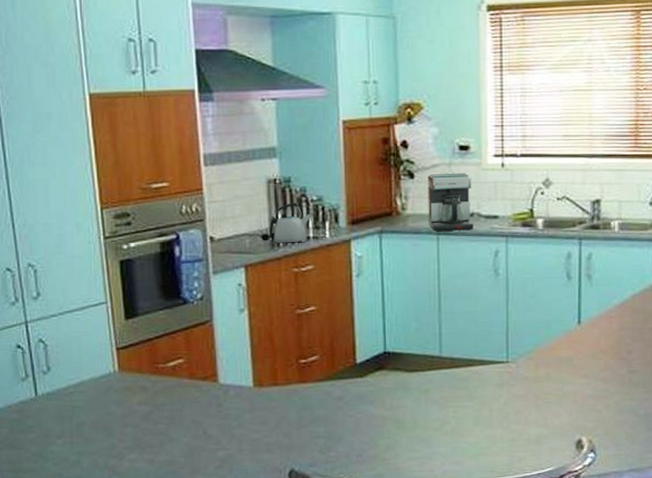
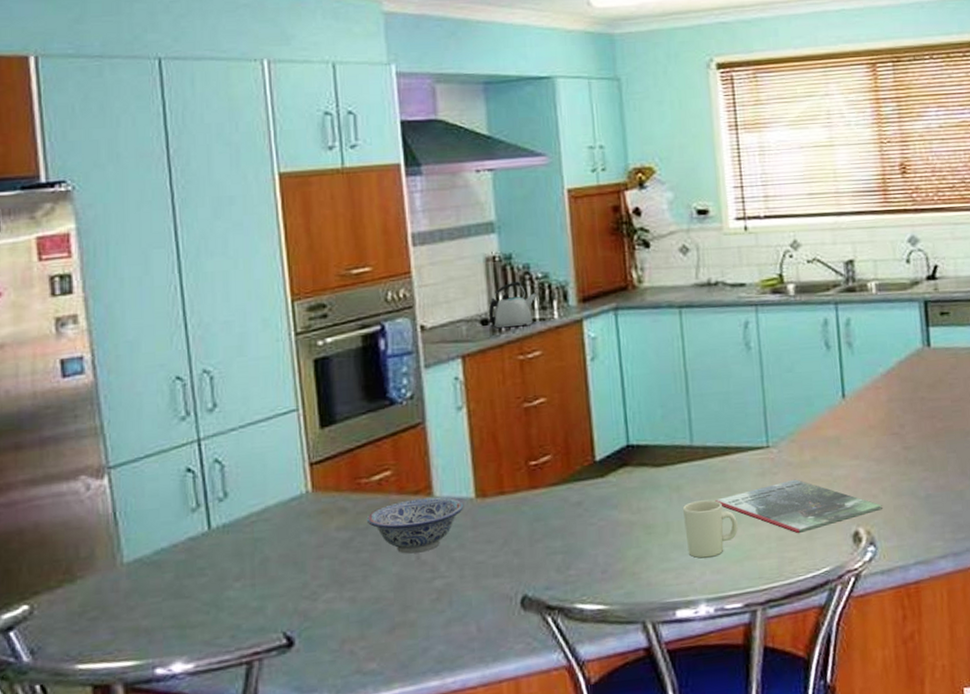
bowl: none [163,383,244,428] -> present [366,497,464,554]
coffee maker: present [427,172,474,232] -> none [664,238,719,305]
mug: none [429,403,476,451] -> present [682,500,738,559]
magazine: none [458,391,605,438] -> present [715,479,882,534]

